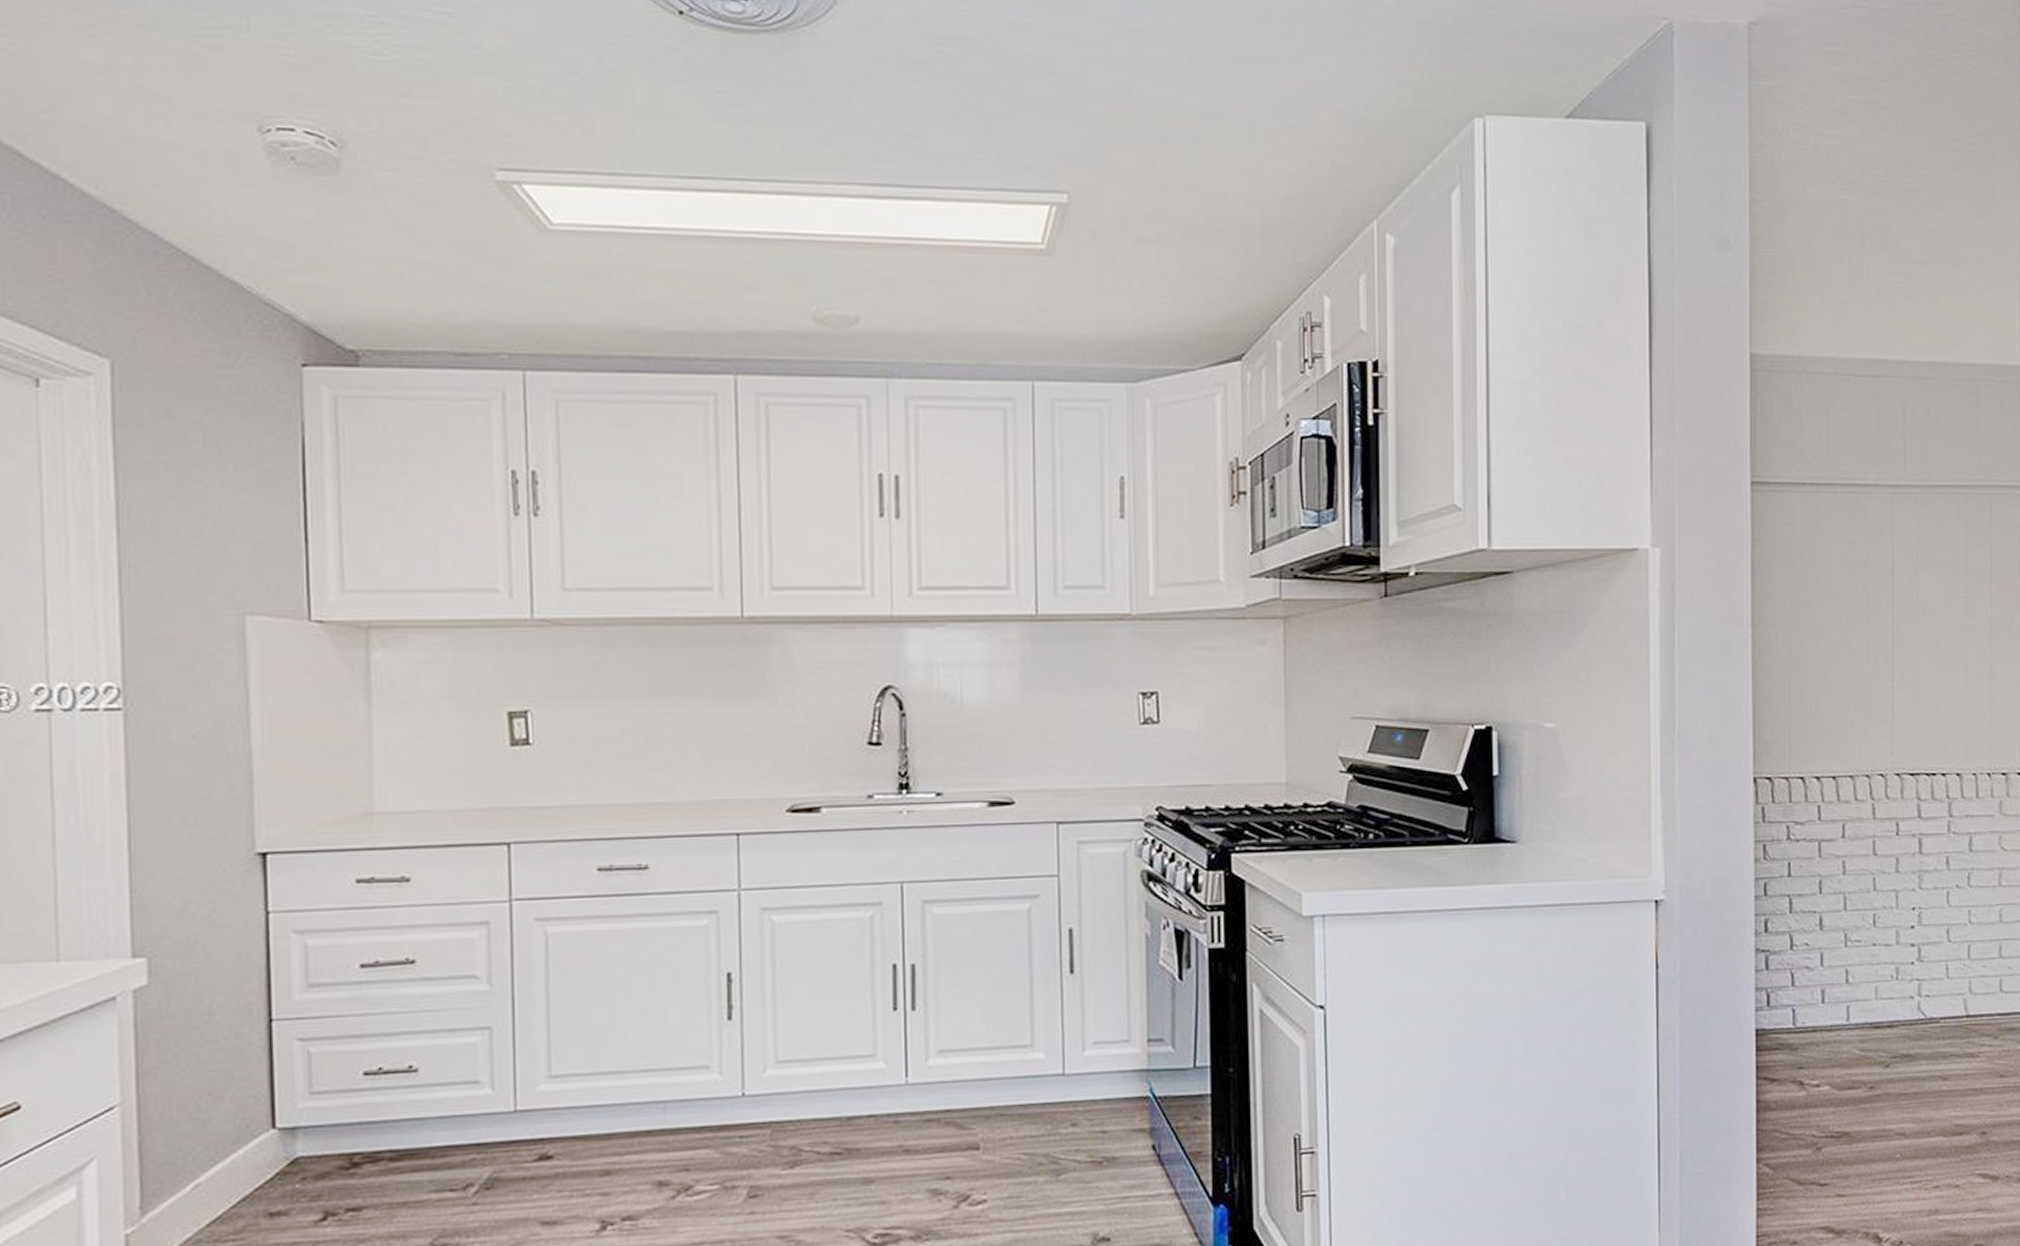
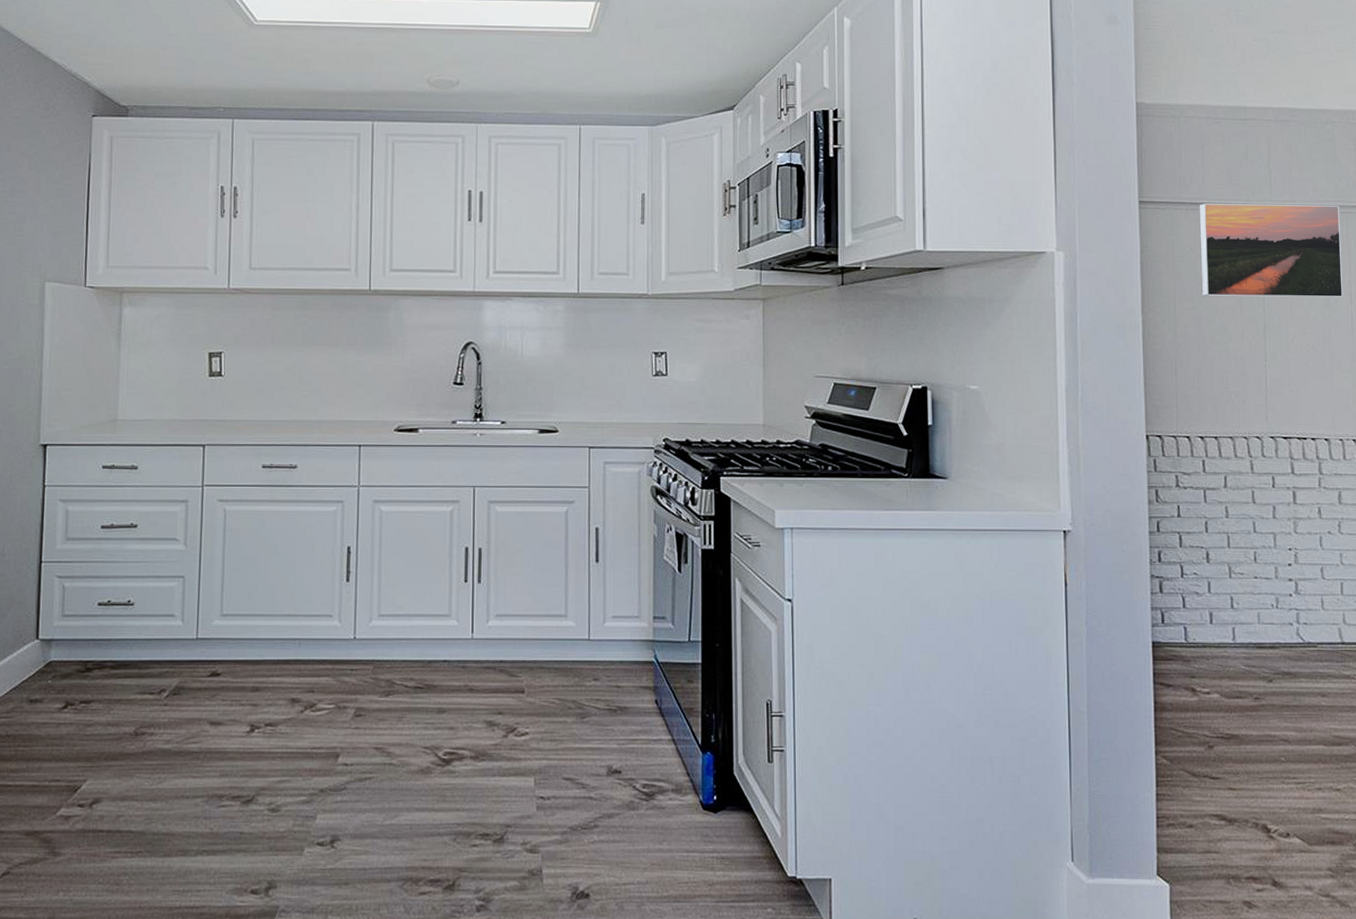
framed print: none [1821,484,1983,602] -> present [1199,203,1344,298]

